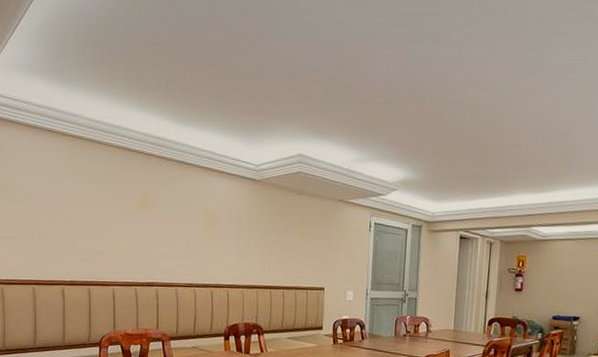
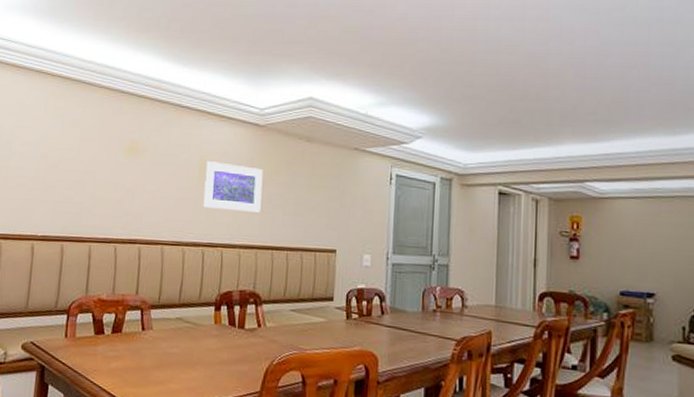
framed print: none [209,213,261,257] -> present [203,161,264,213]

